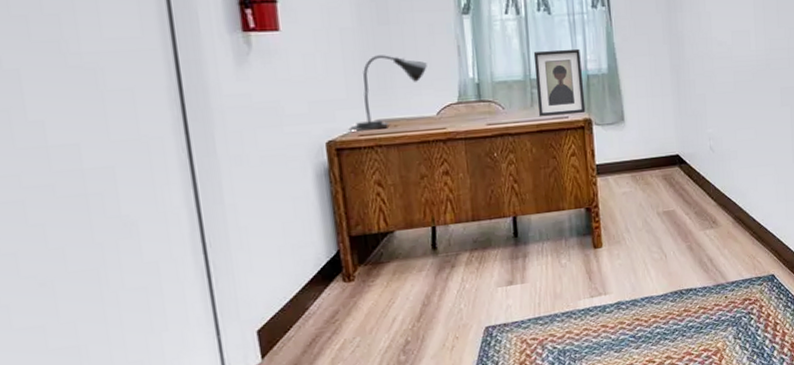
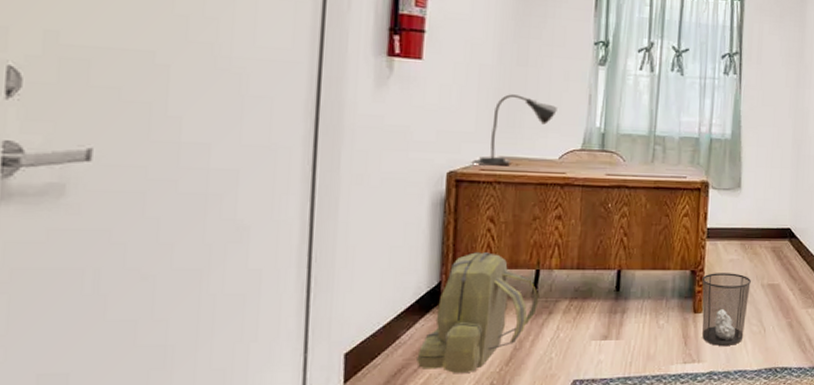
backpack: none [328,216,440,336] -> present [417,252,539,373]
picture frame: present [533,48,586,117] -> none [657,109,707,176]
waste bin: none [597,205,647,277] -> present [702,273,752,346]

